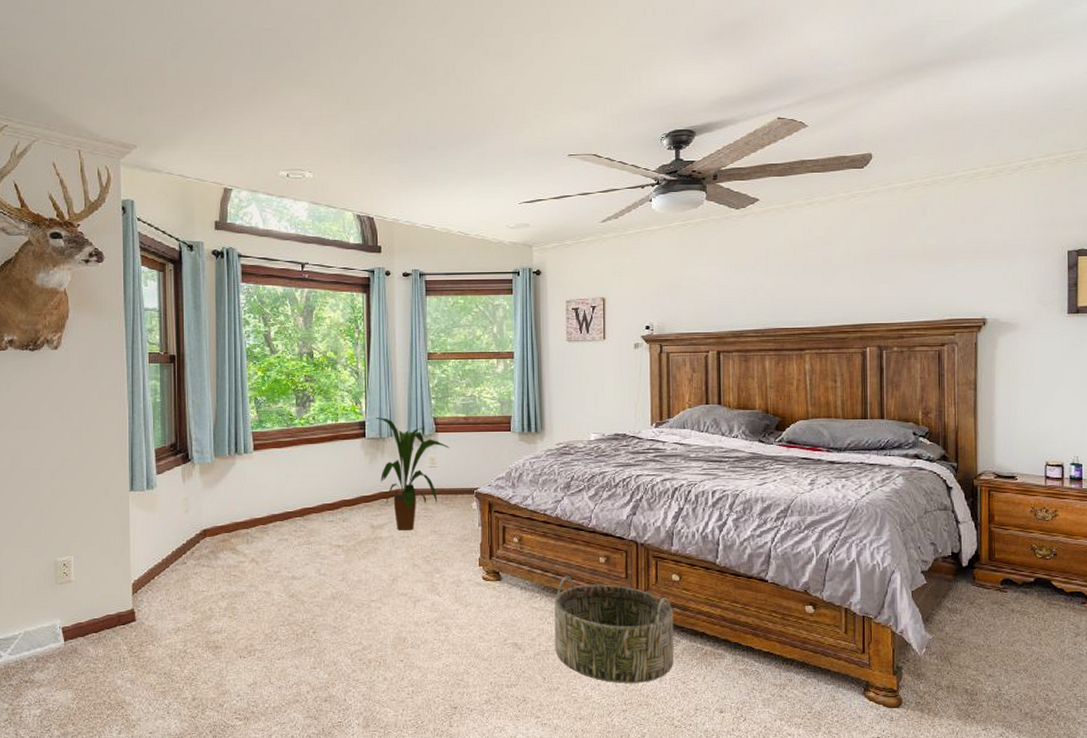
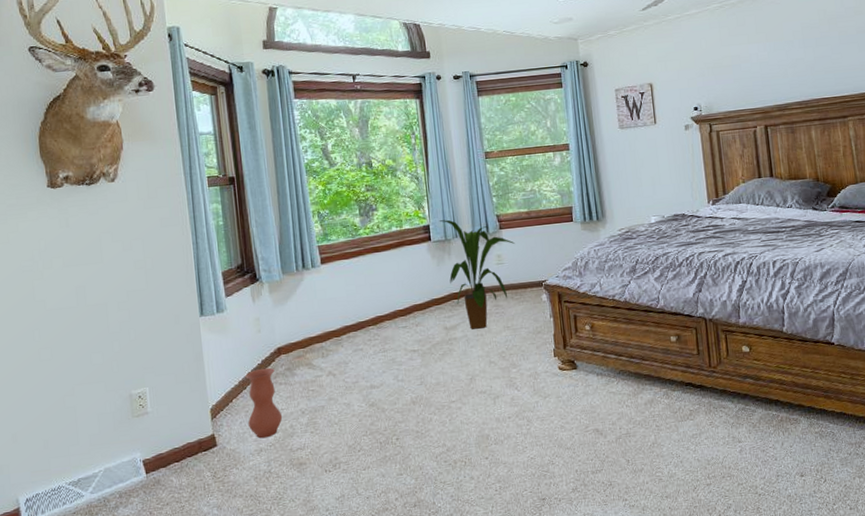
vase: none [168,548,203,618] -> present [245,367,283,439]
basket: present [554,576,674,683] -> none [630,358,752,458]

